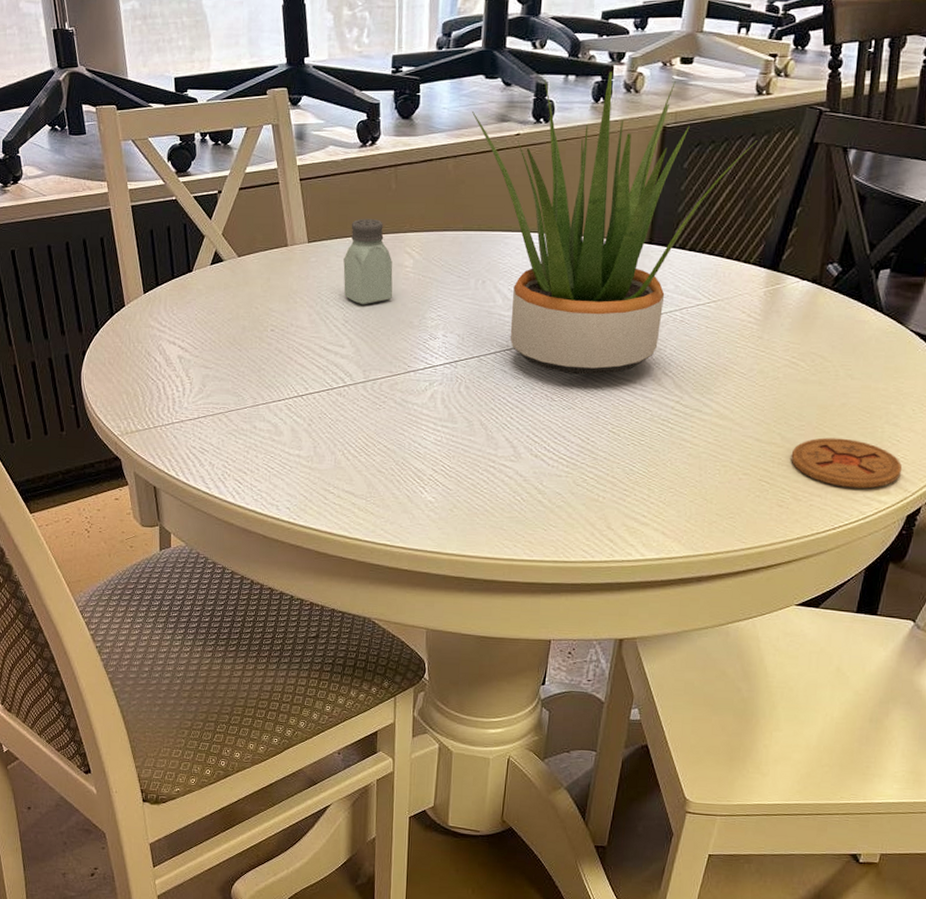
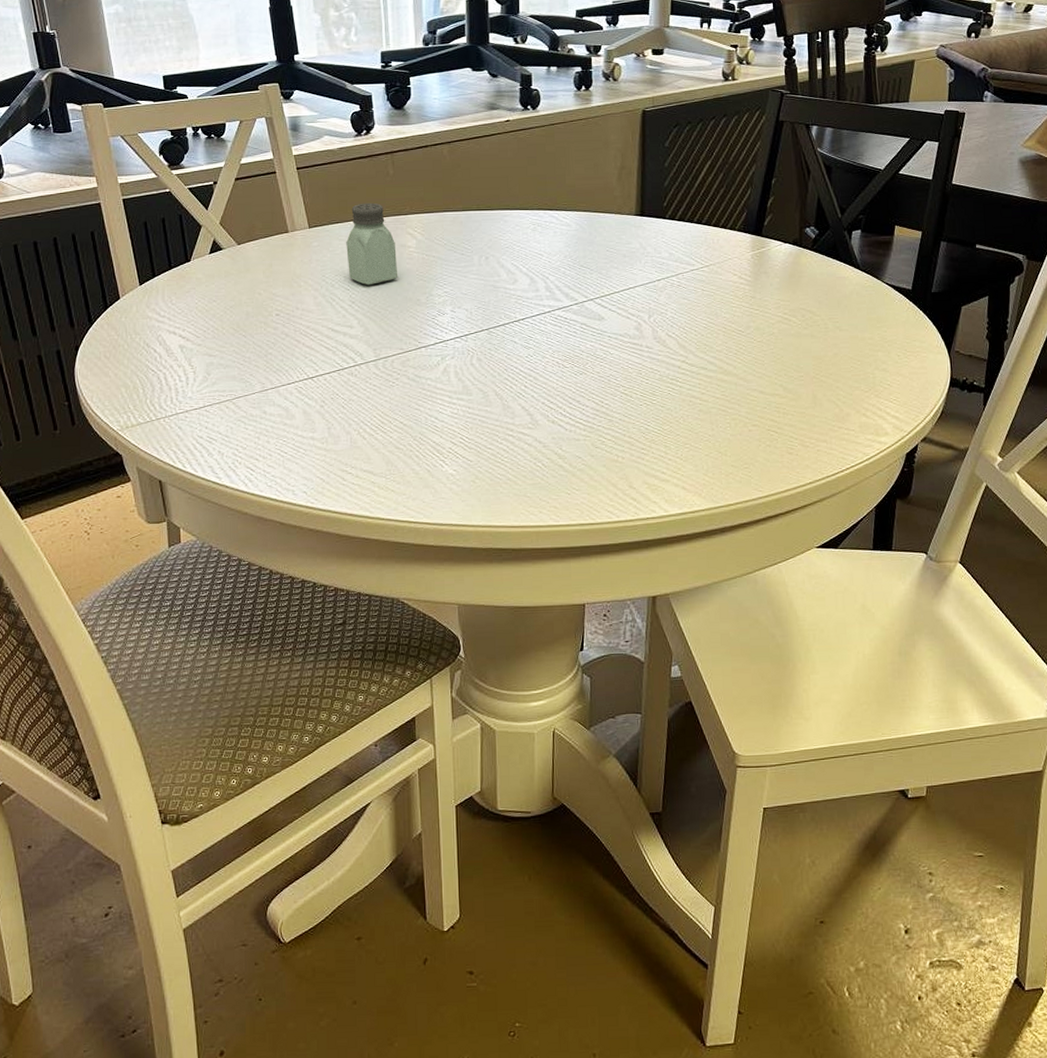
potted plant: present [472,72,758,375] -> none [462,63,730,341]
coaster: present [791,437,903,489] -> none [794,385,896,432]

